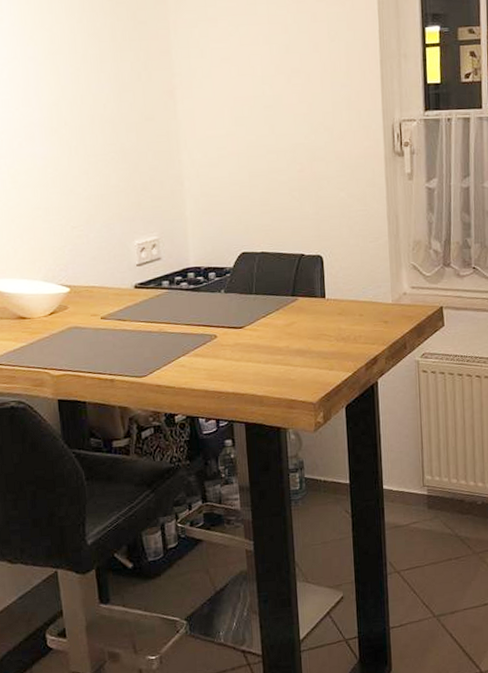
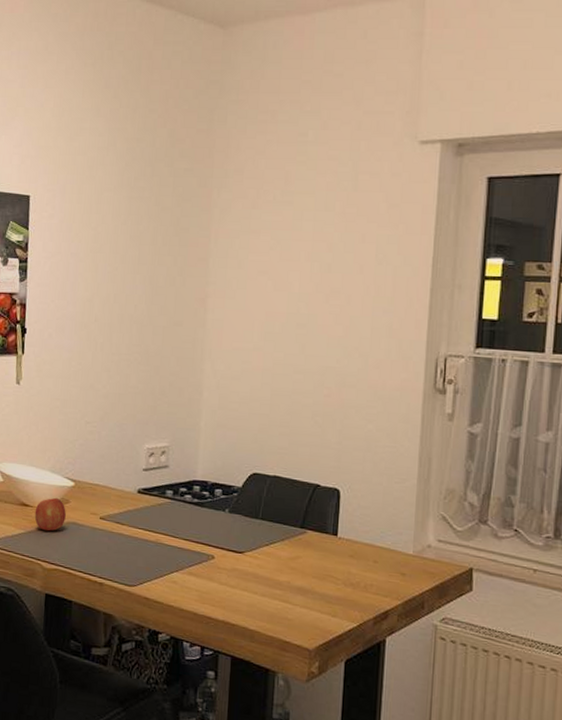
fruit: none [33,305,67,340] -> present [34,497,66,531]

